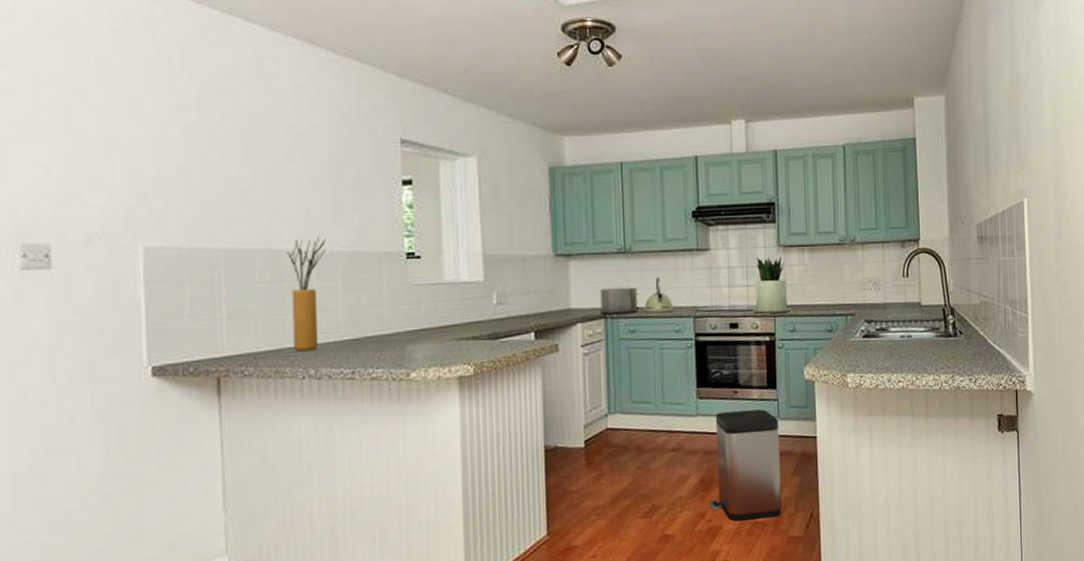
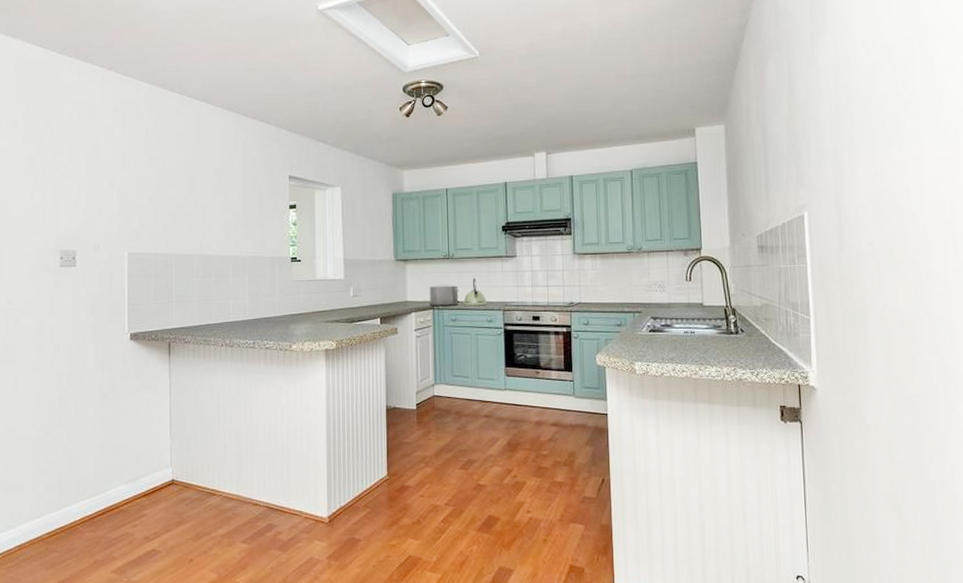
vase: present [287,236,326,352] -> none [214,245,239,327]
pedal bin: present [708,409,781,522] -> none [514,388,577,479]
planter: present [753,256,791,314] -> none [552,262,585,310]

